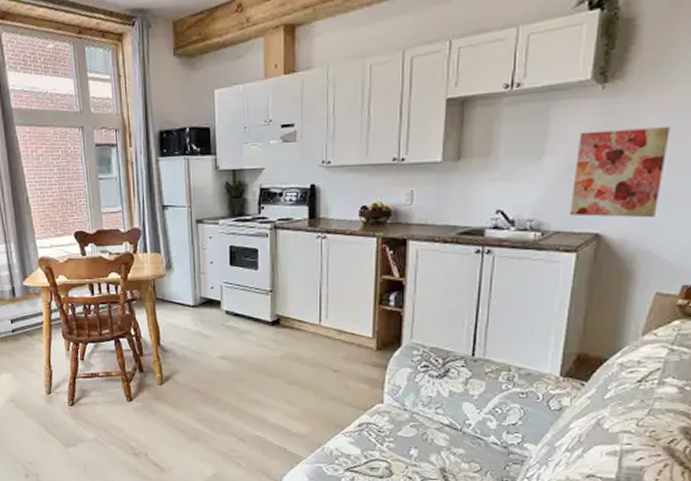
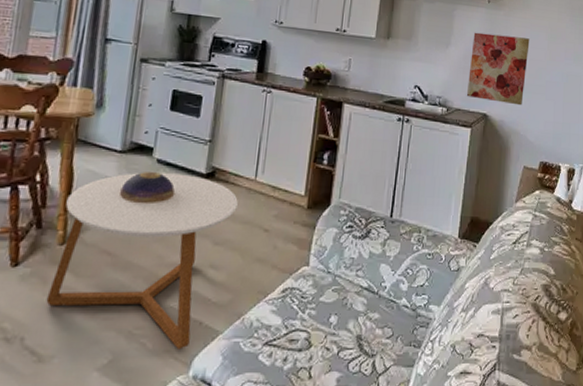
coffee table: none [157,323,305,470] -> present [46,173,238,350]
decorative bowl: none [198,321,246,351] -> present [119,171,176,204]

